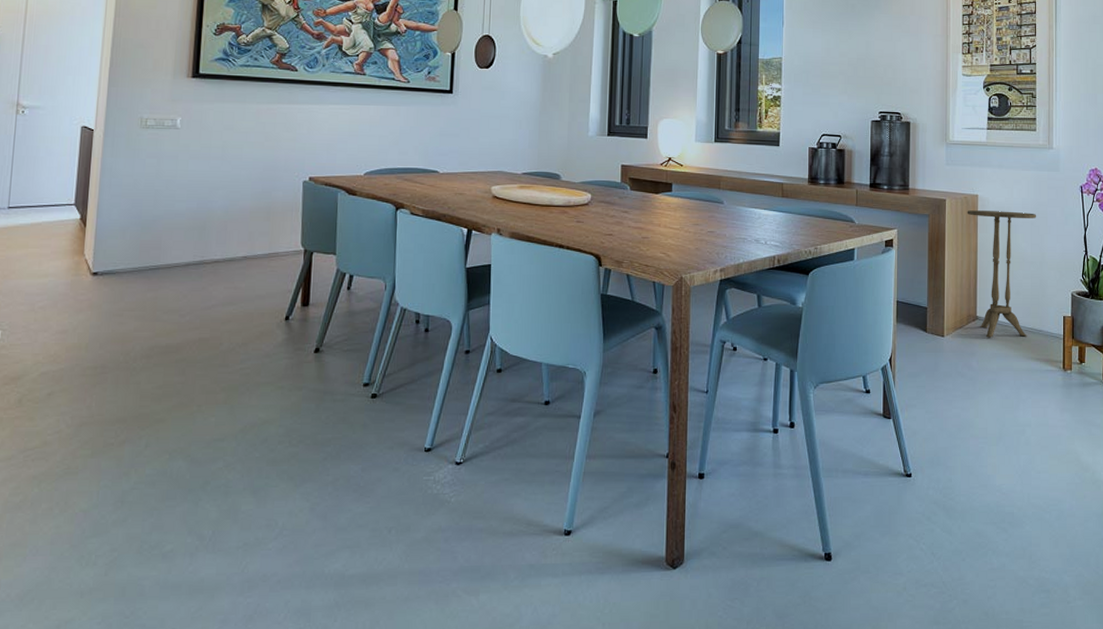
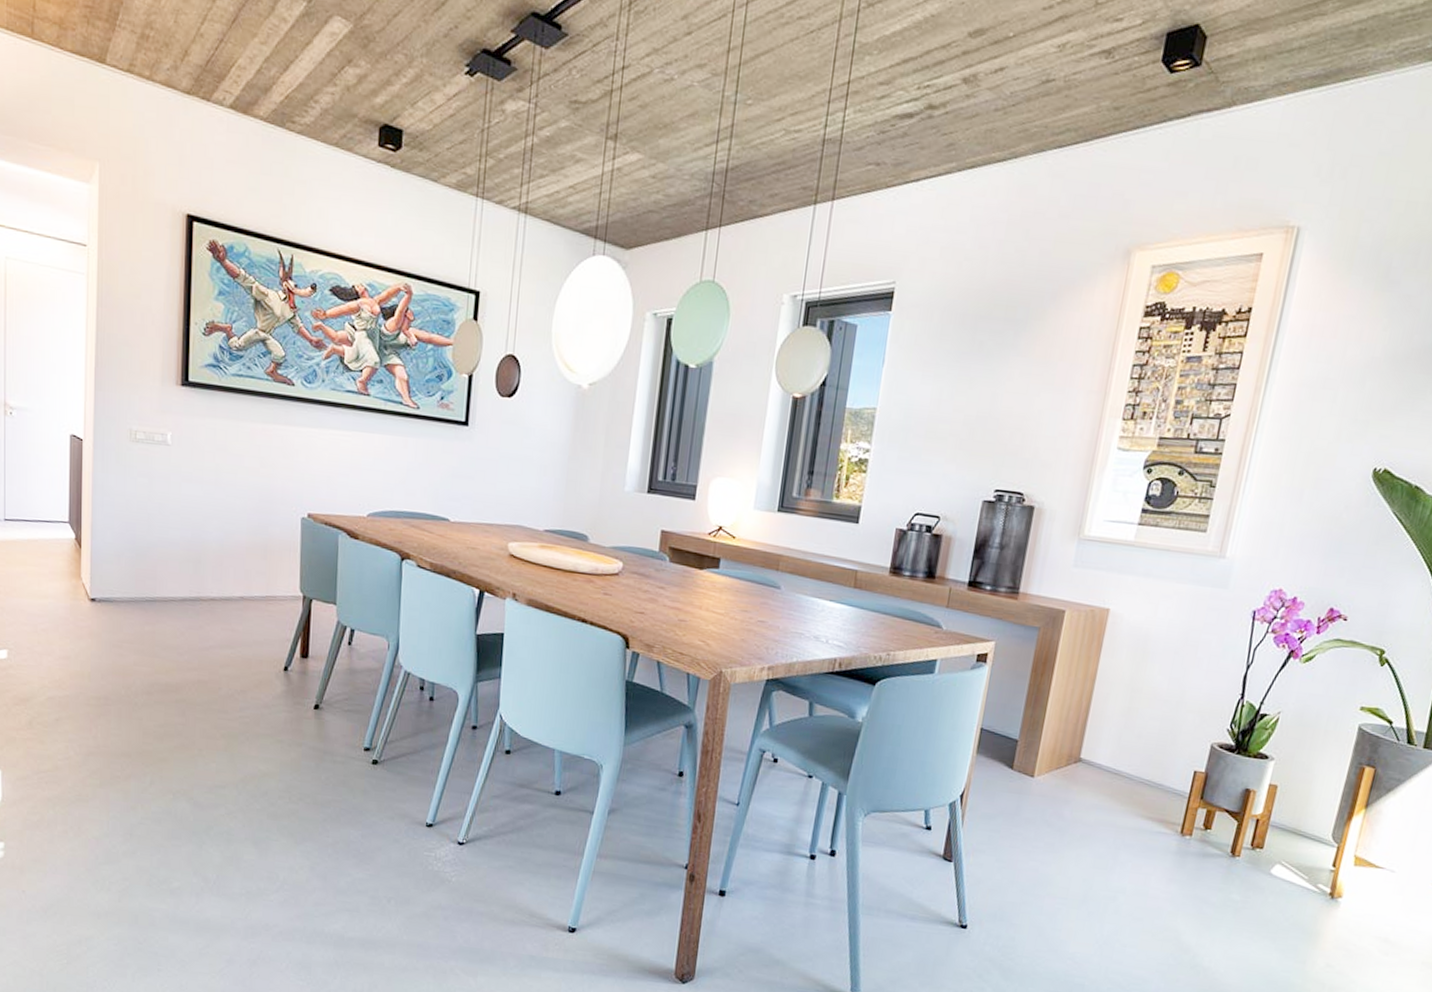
side table: present [967,210,1037,338] -> none [1082,627,1185,790]

